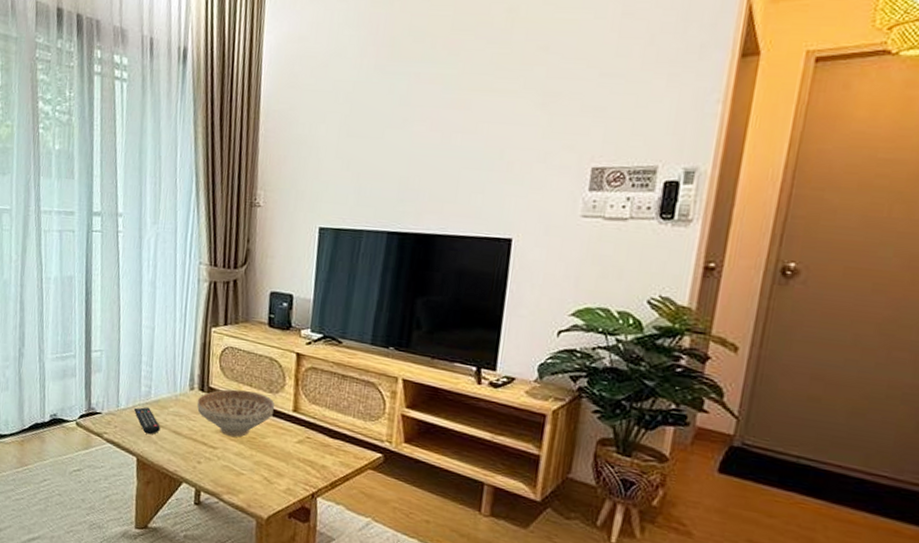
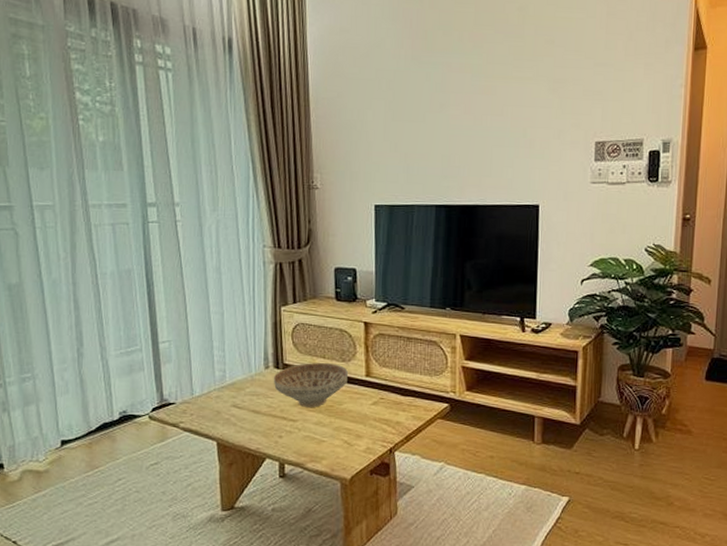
remote control: present [133,407,160,435] -> none [209,390,238,417]

